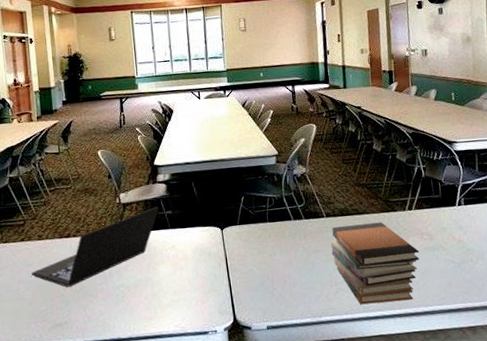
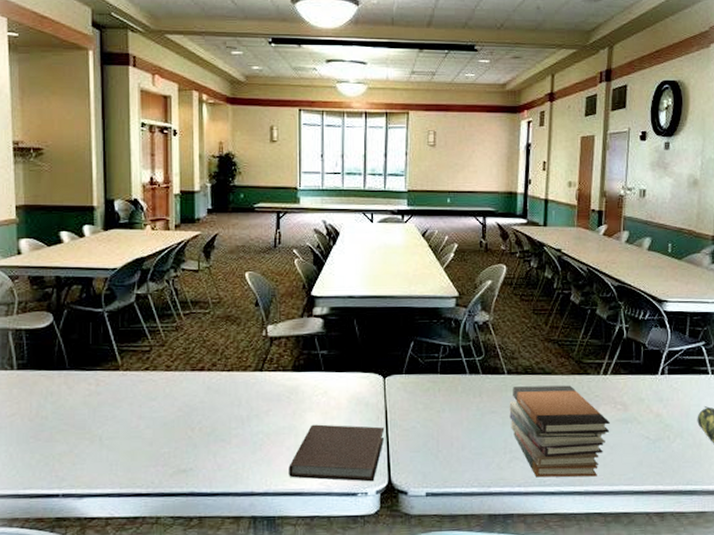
laptop: present [31,206,159,287] -> none [154,344,313,428]
notebook: none [148,272,227,323] -> present [289,424,385,482]

